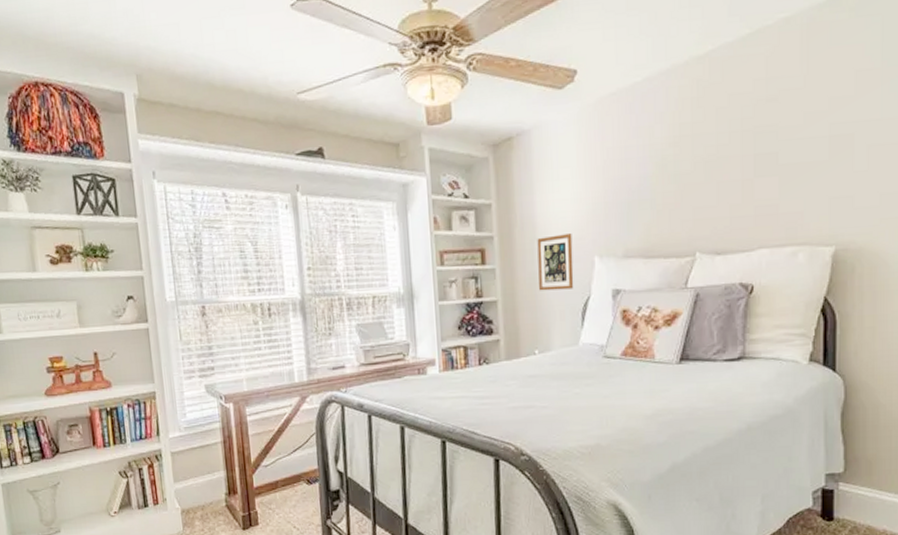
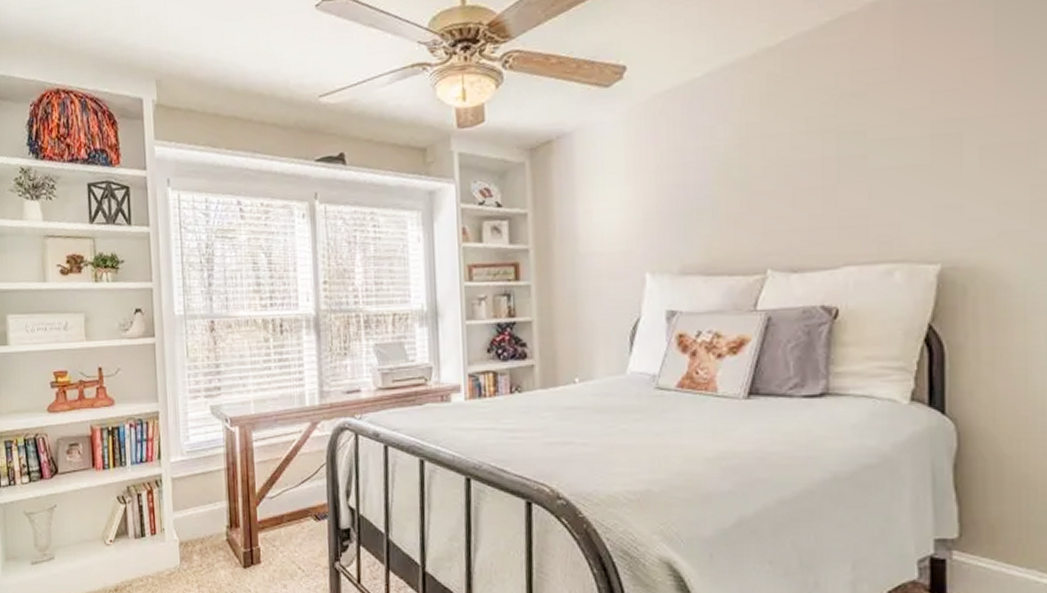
picture frame: present [537,234,574,291] -> none [579,247,621,311]

